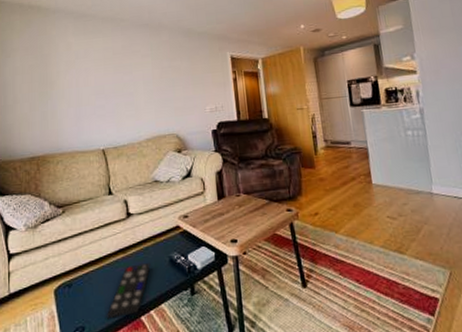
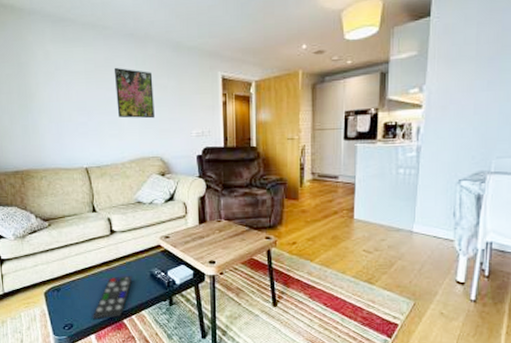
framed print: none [130,53,170,99] -> present [114,67,155,119]

